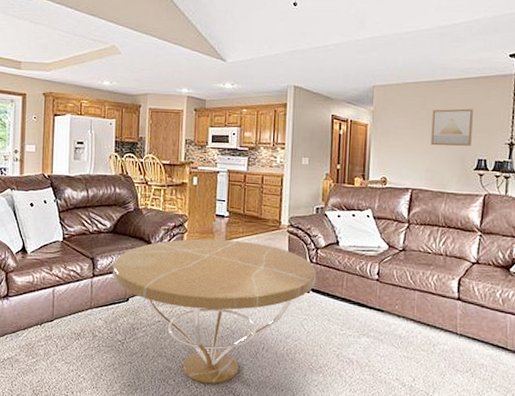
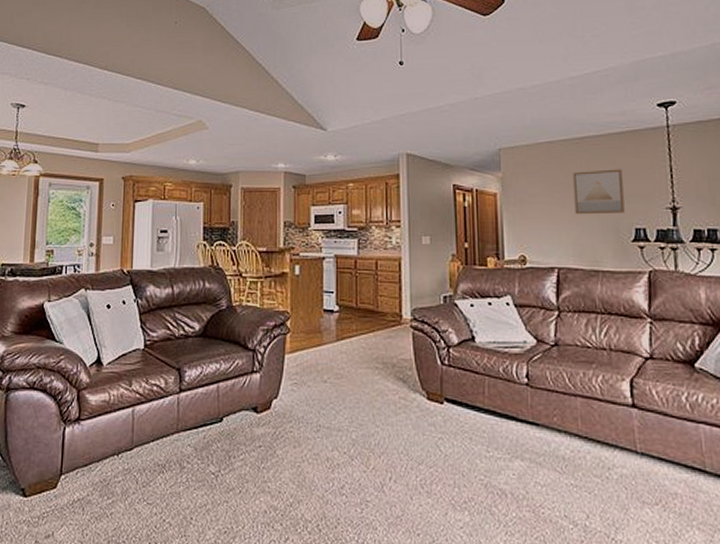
coffee table: present [113,238,316,384] -> none [203,340,450,528]

